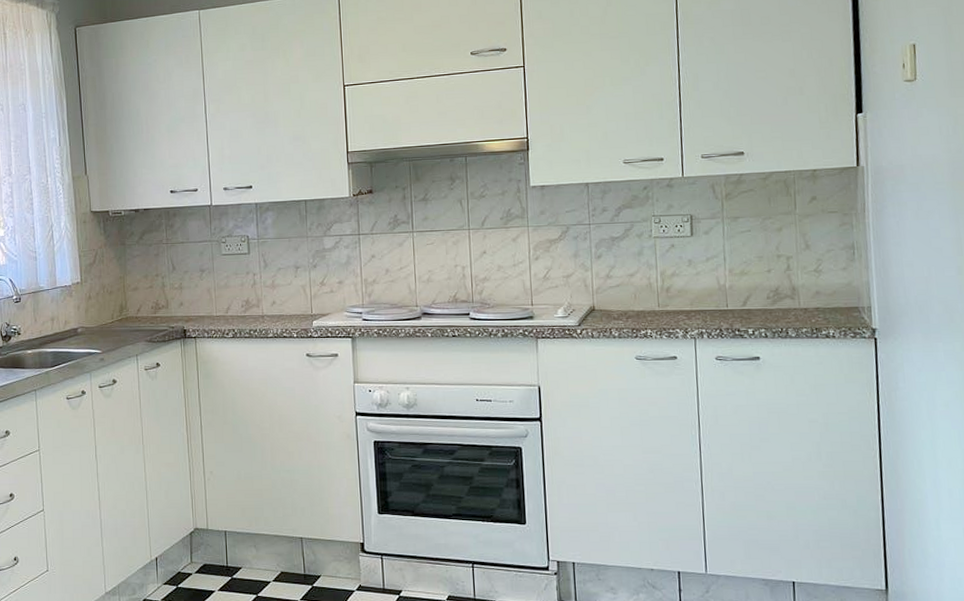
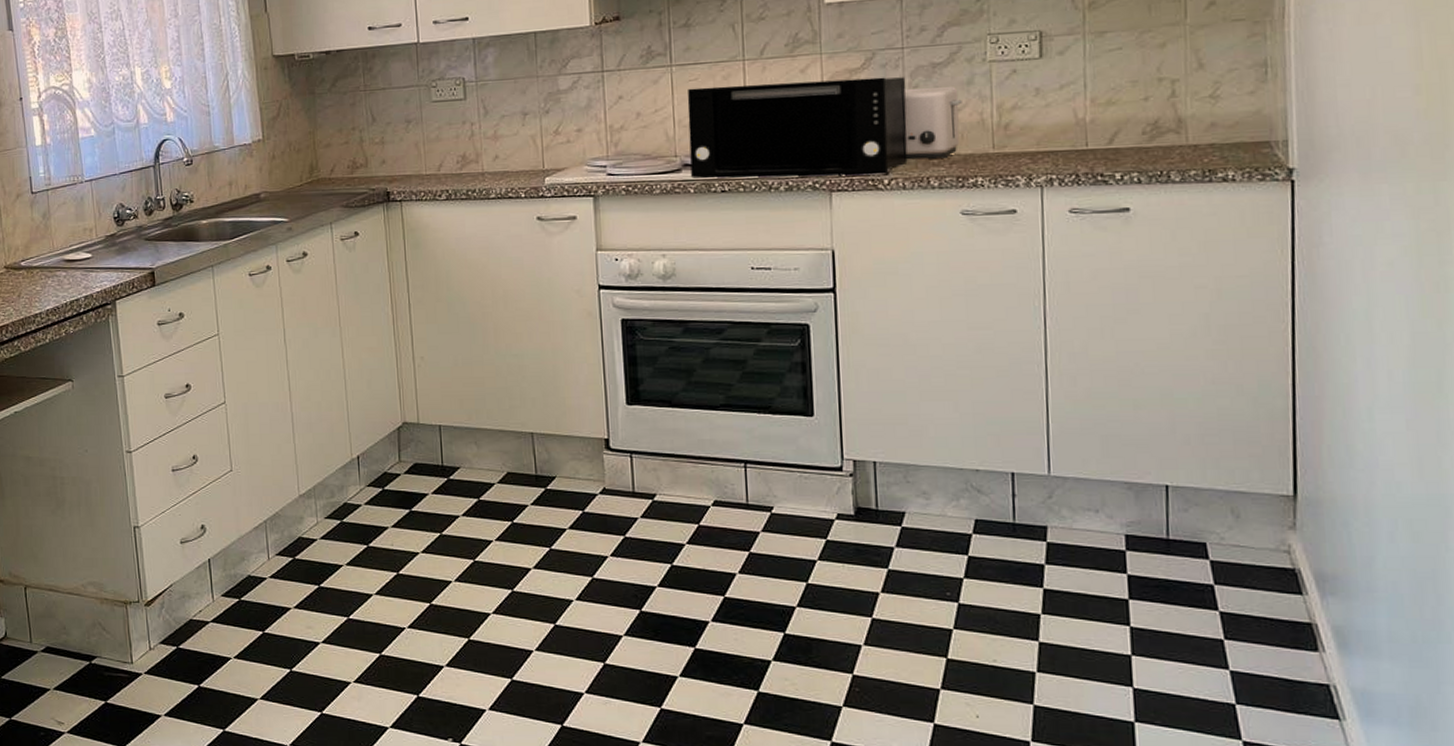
microwave: none [425,247,595,326] -> present [687,77,908,178]
toaster: none [591,255,635,315] -> present [903,85,962,160]

